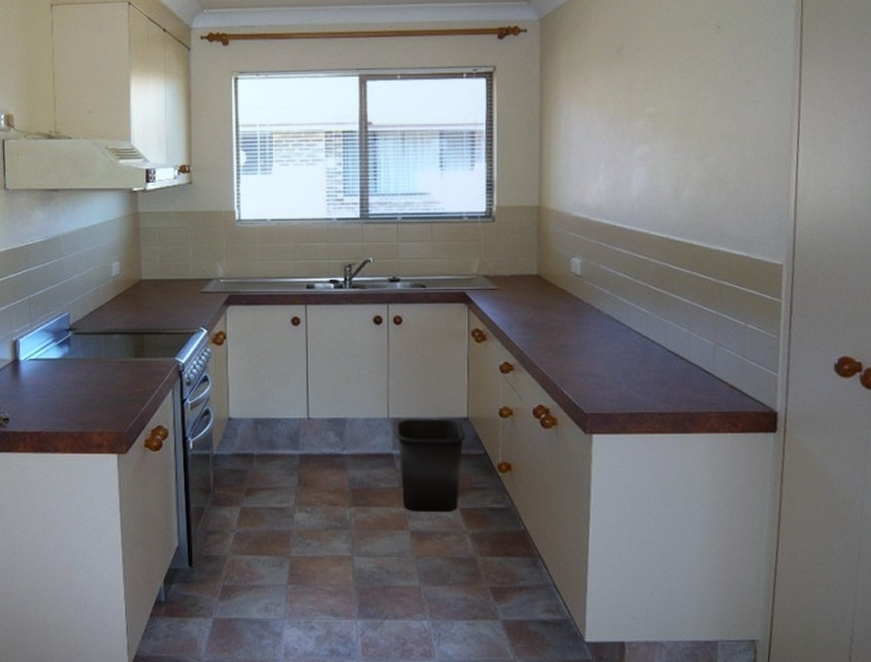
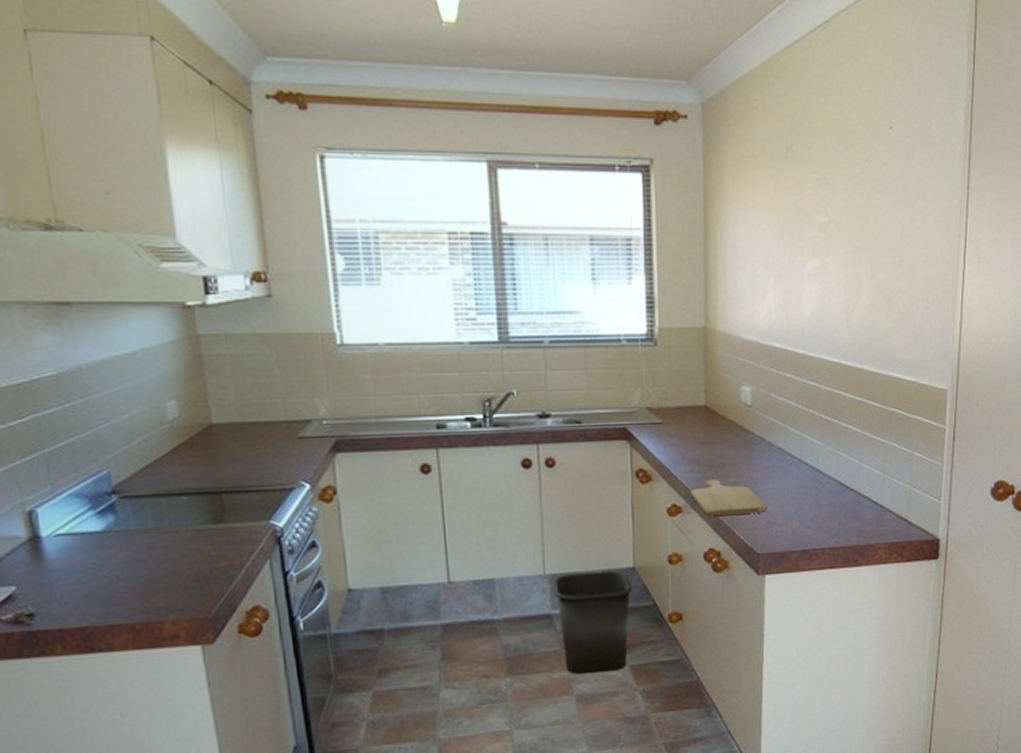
chopping board: none [522,341,595,375] -> present [690,479,767,516]

